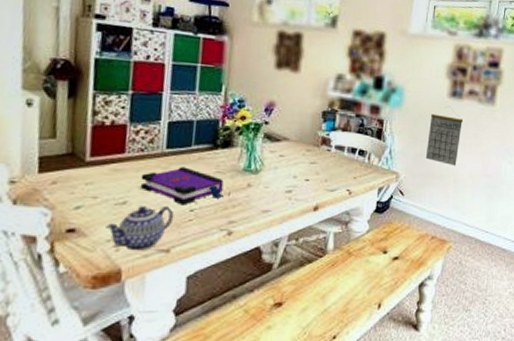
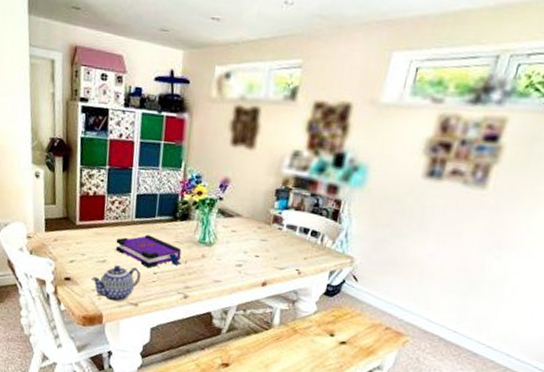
calendar: present [425,106,464,166] -> none [386,188,440,256]

